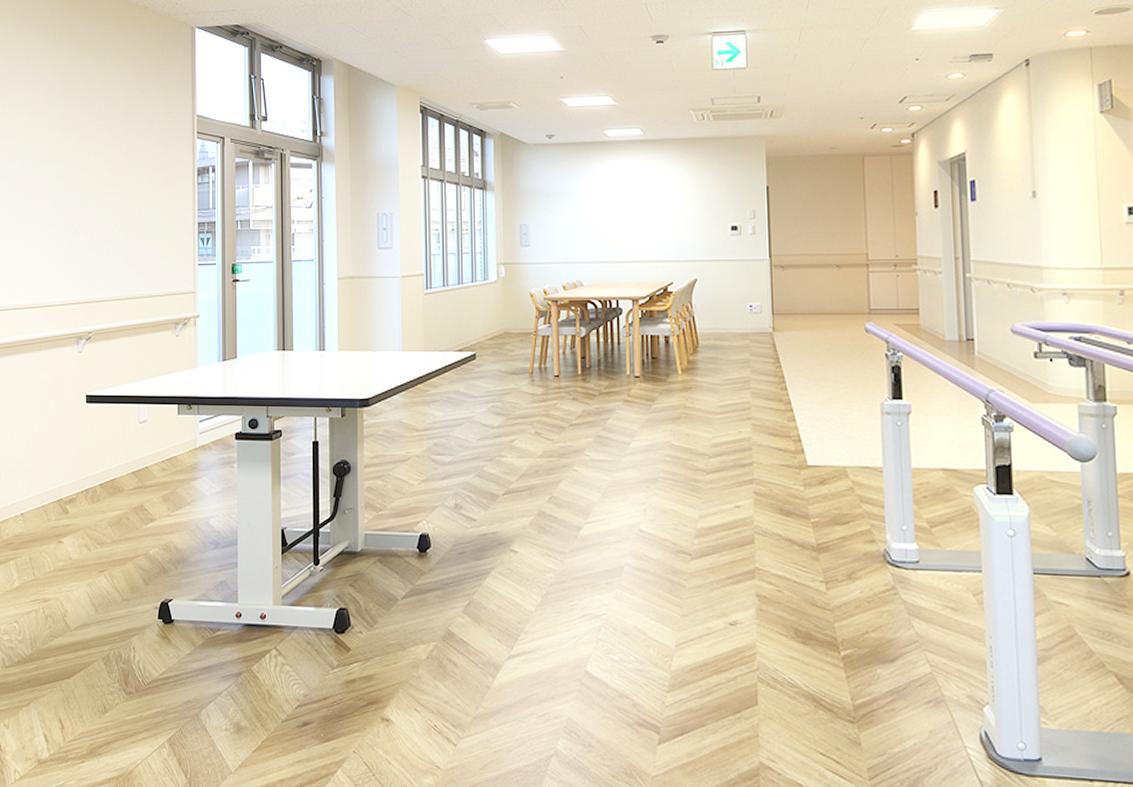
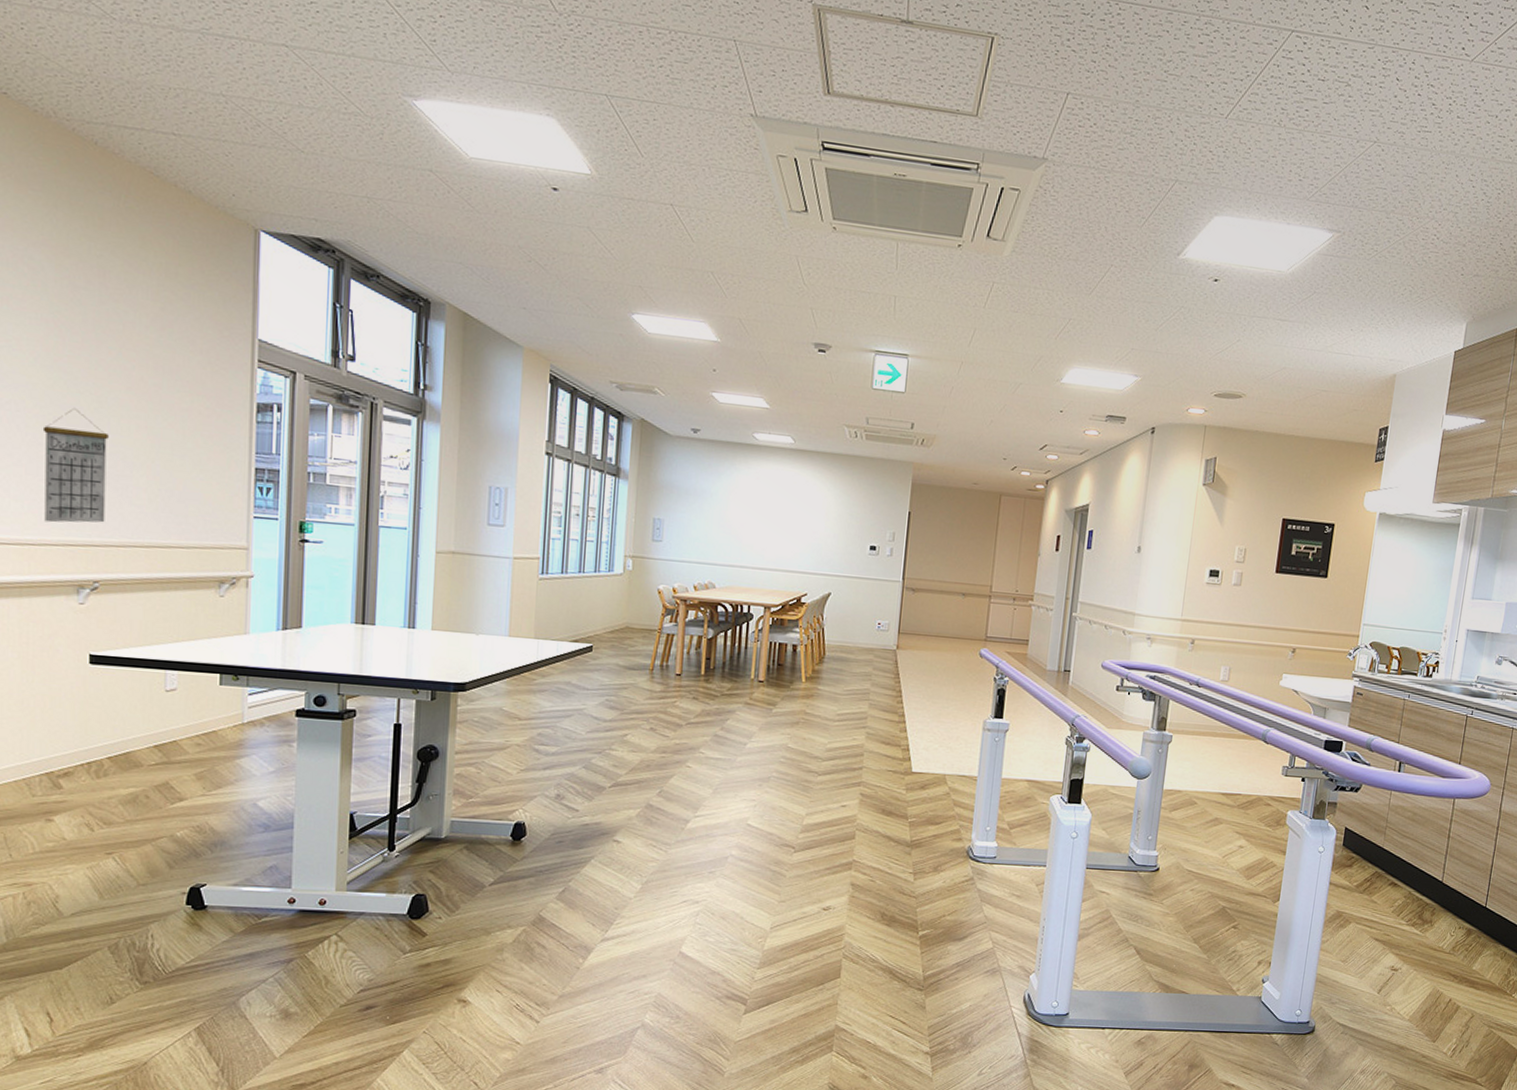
calendar: none [53,192,96,287] -> present [42,408,109,523]

